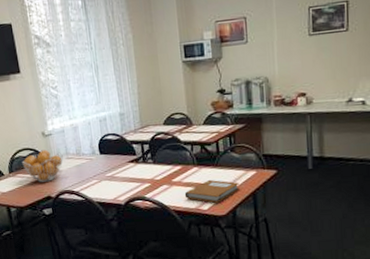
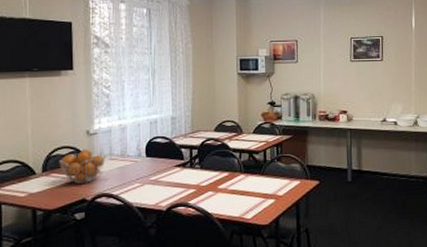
notebook: present [184,179,240,203] -> none [229,187,284,212]

